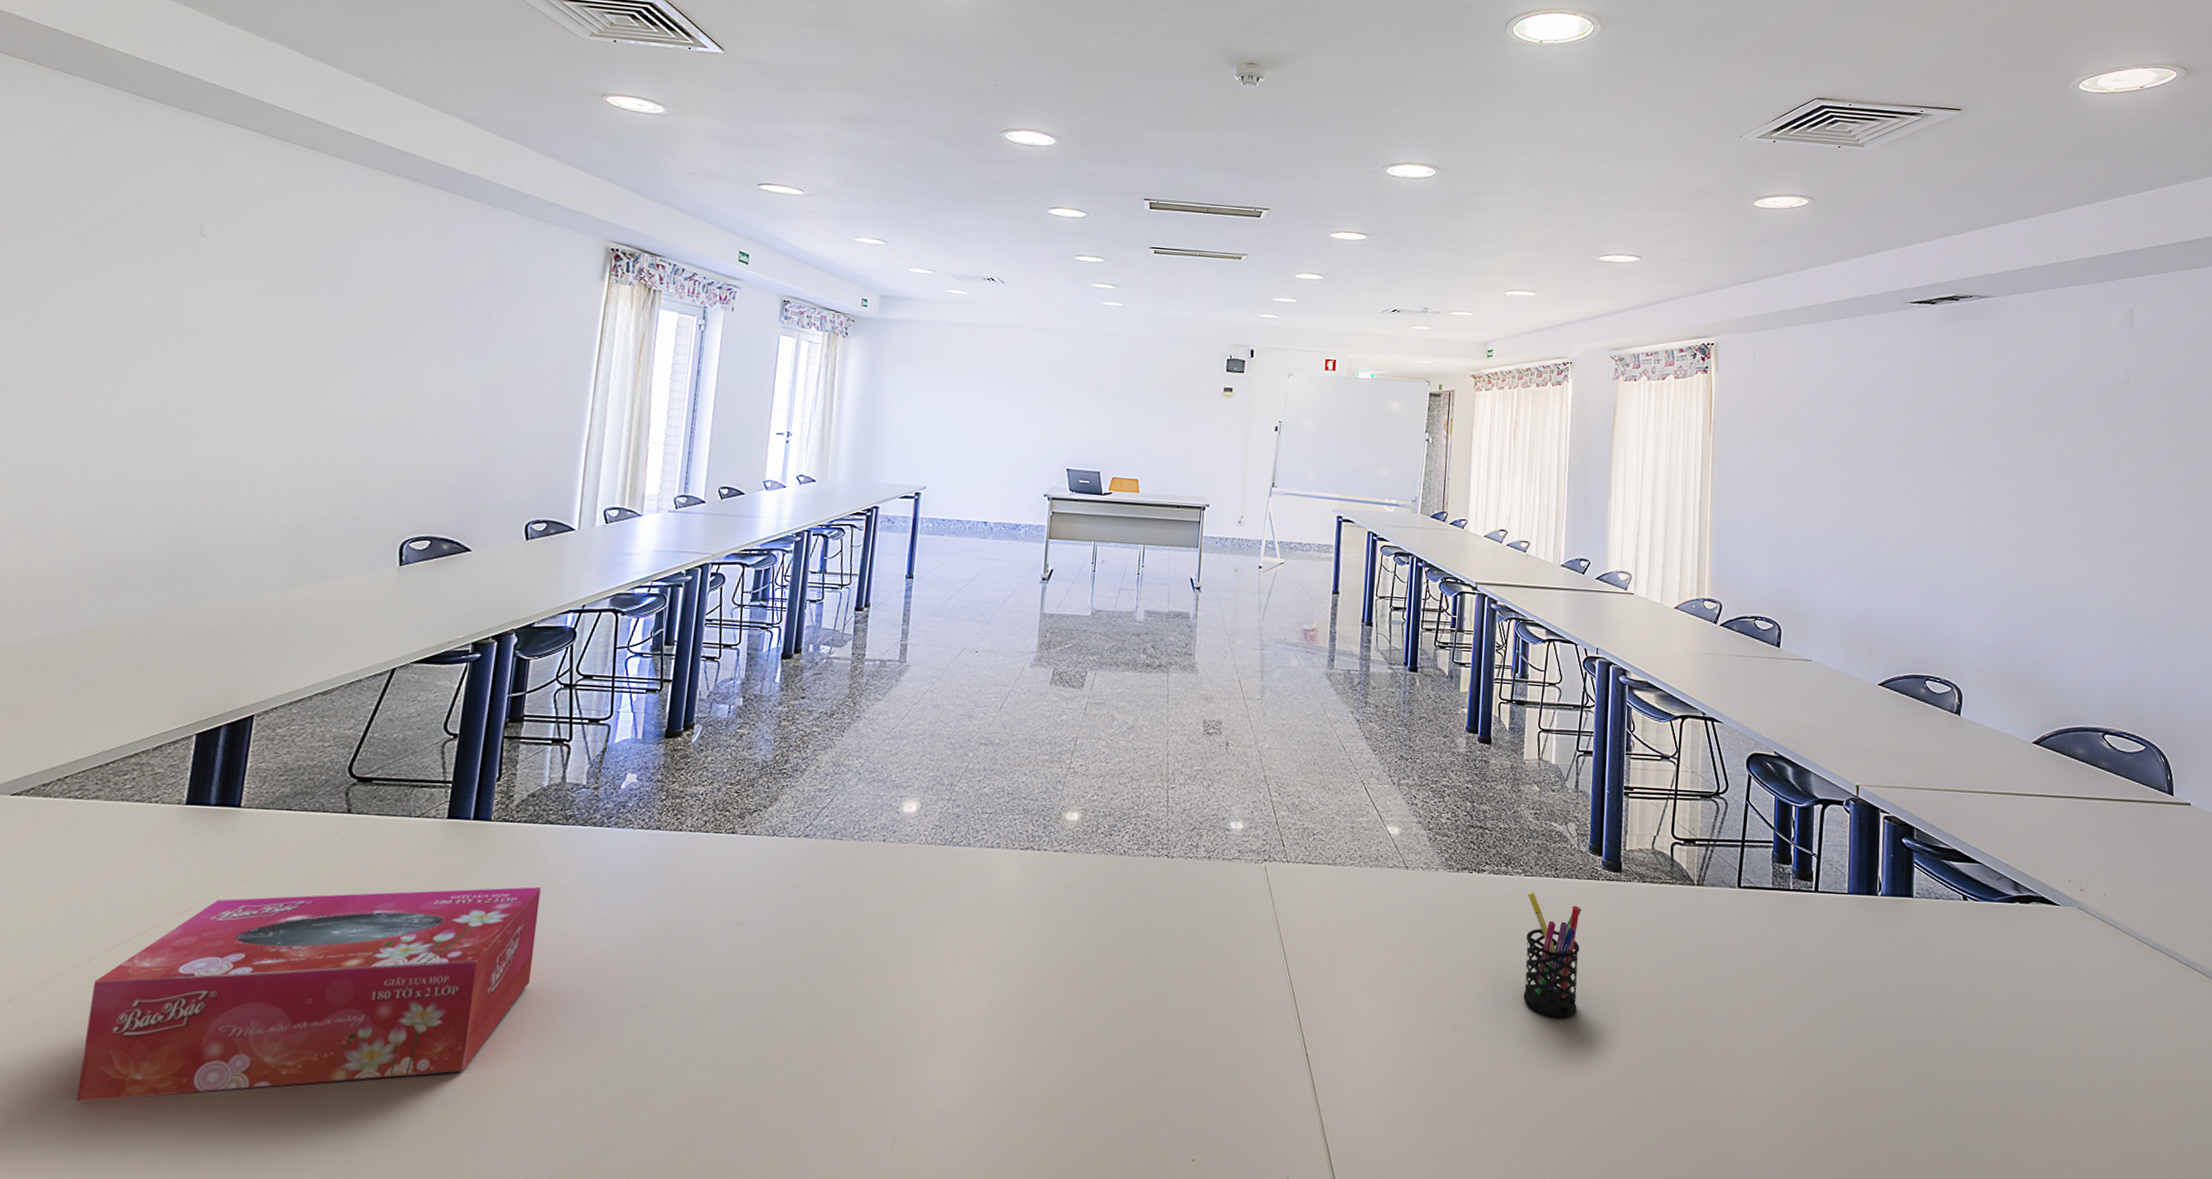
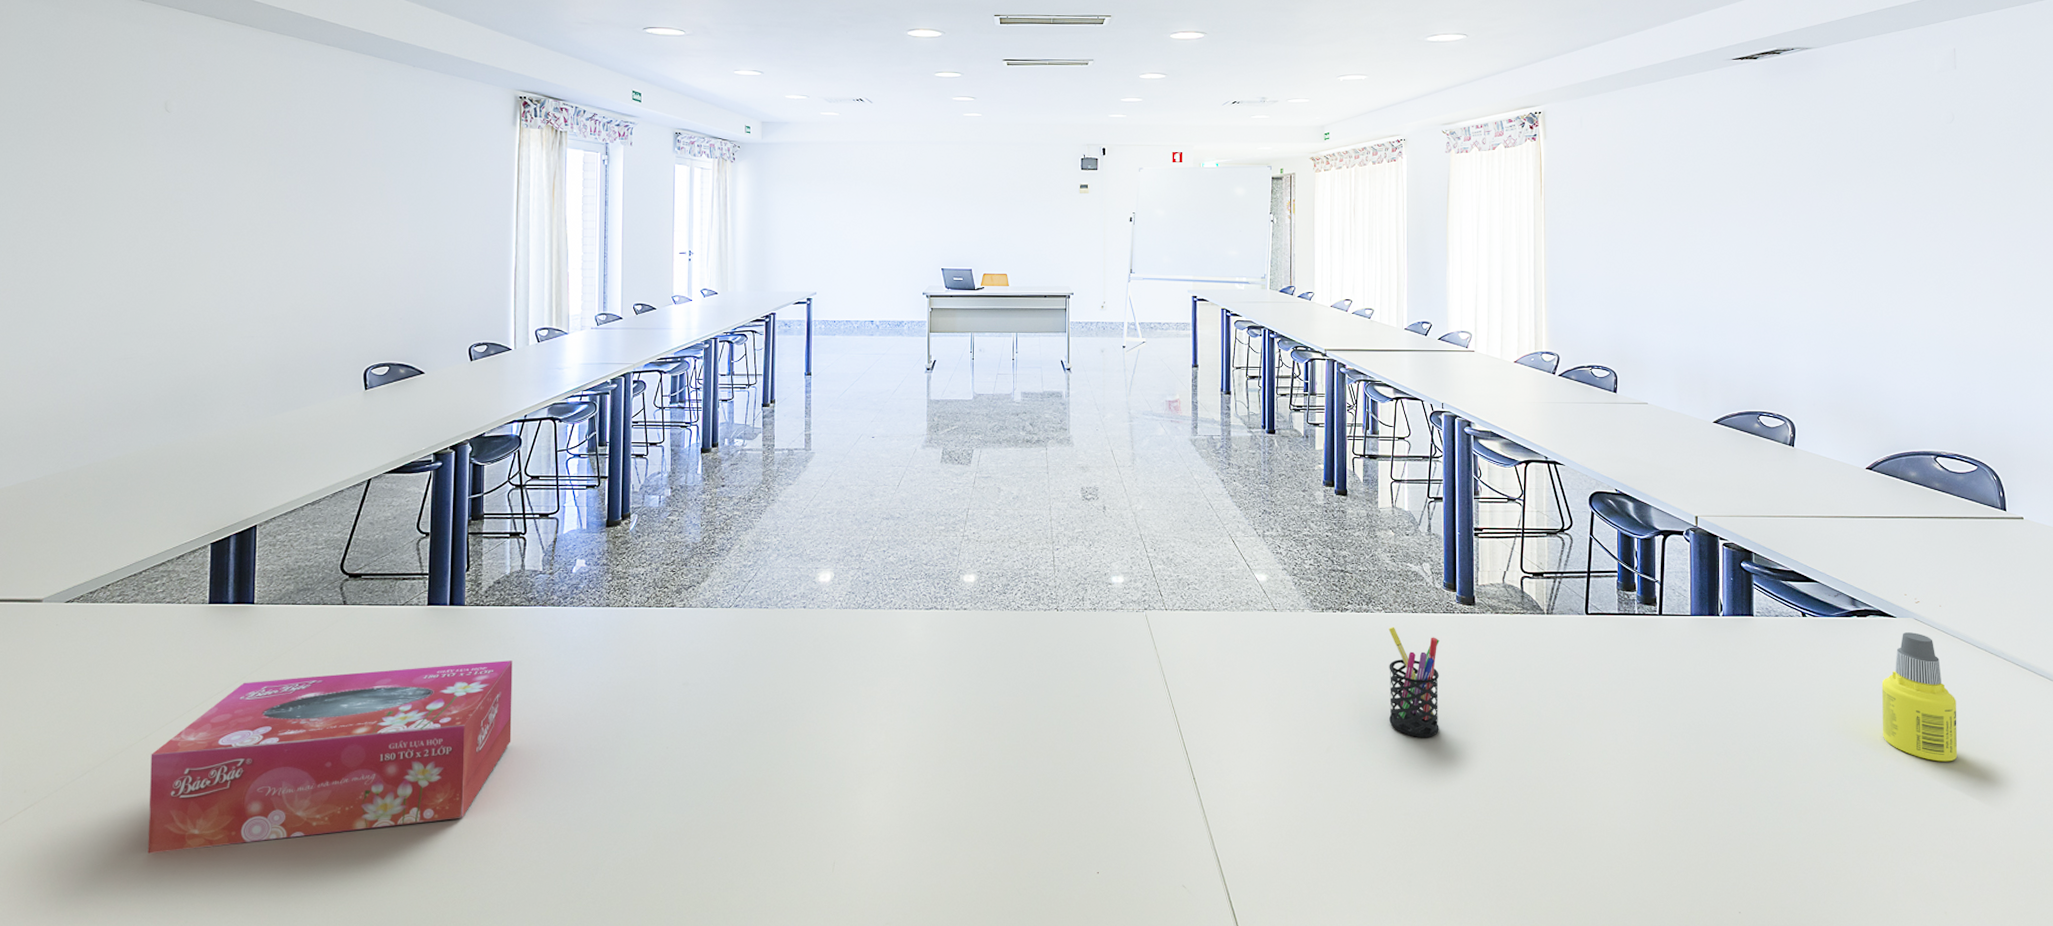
bottle: none [2042,922,2120,1066] -> present [1881,632,1958,762]

